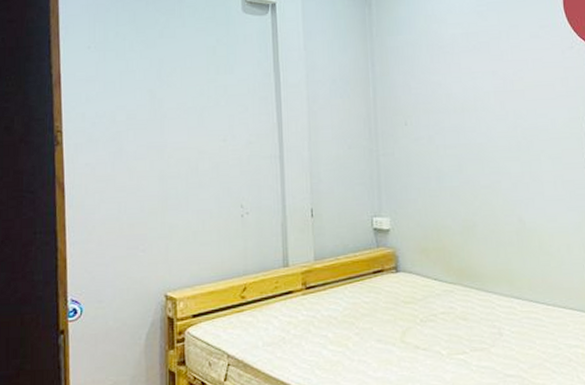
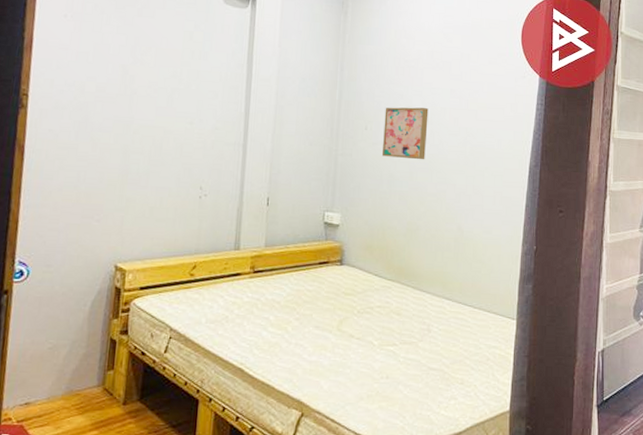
wall art: none [423,94,474,152] -> present [382,107,429,160]

